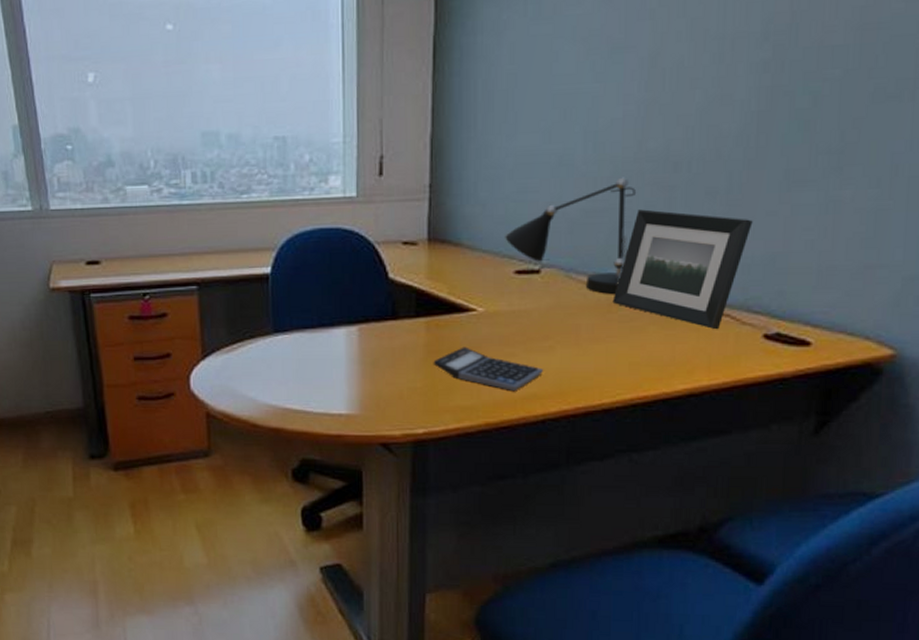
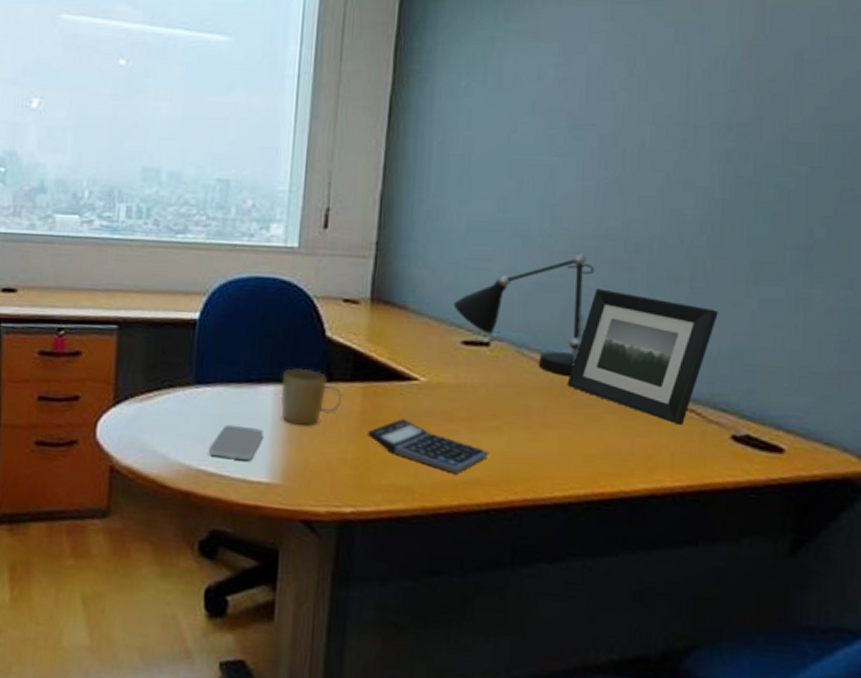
smartphone: none [292,366,340,396] -> present [209,424,263,460]
mug: none [352,309,407,361] -> present [280,368,342,426]

